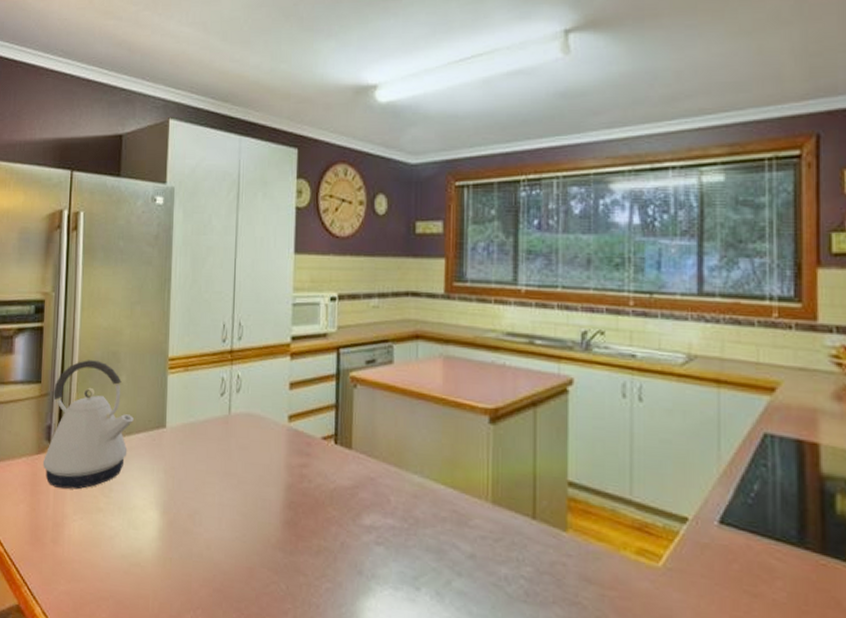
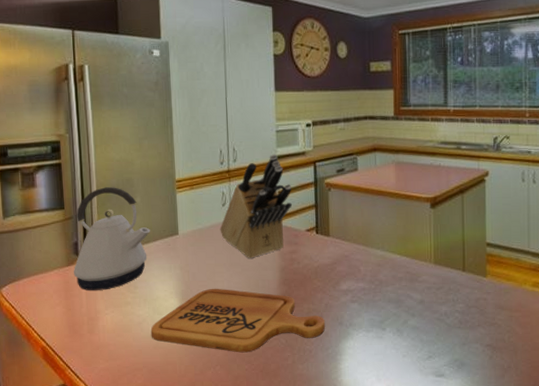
cutting board: none [122,502,340,596] -> present [150,288,326,353]
knife block: none [215,333,308,469] -> present [220,154,292,258]

